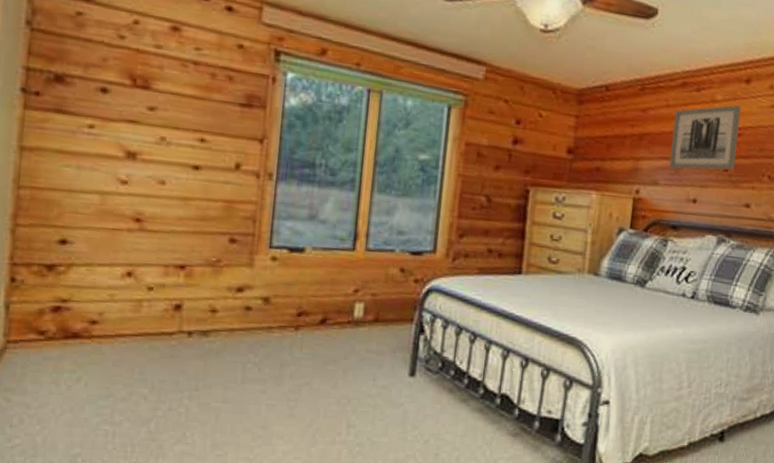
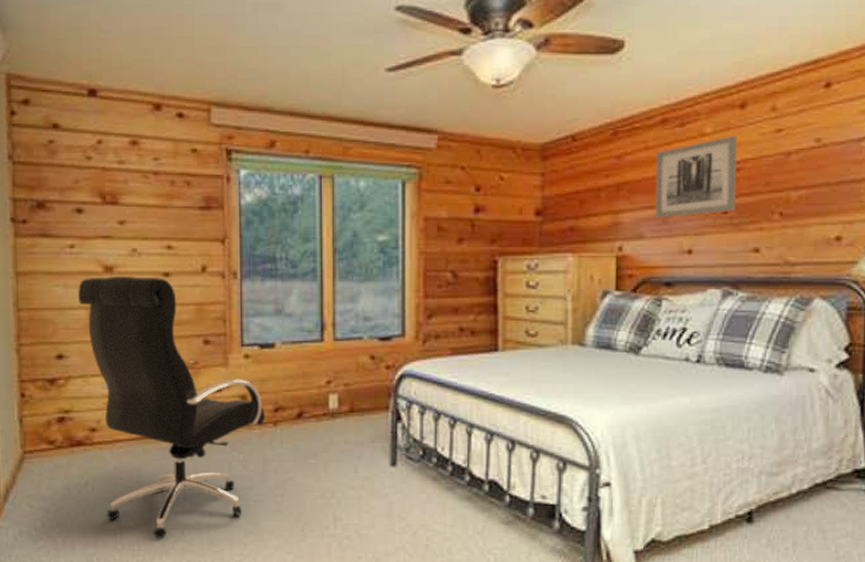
office chair: none [92,161,287,440] -> present [77,276,265,539]

